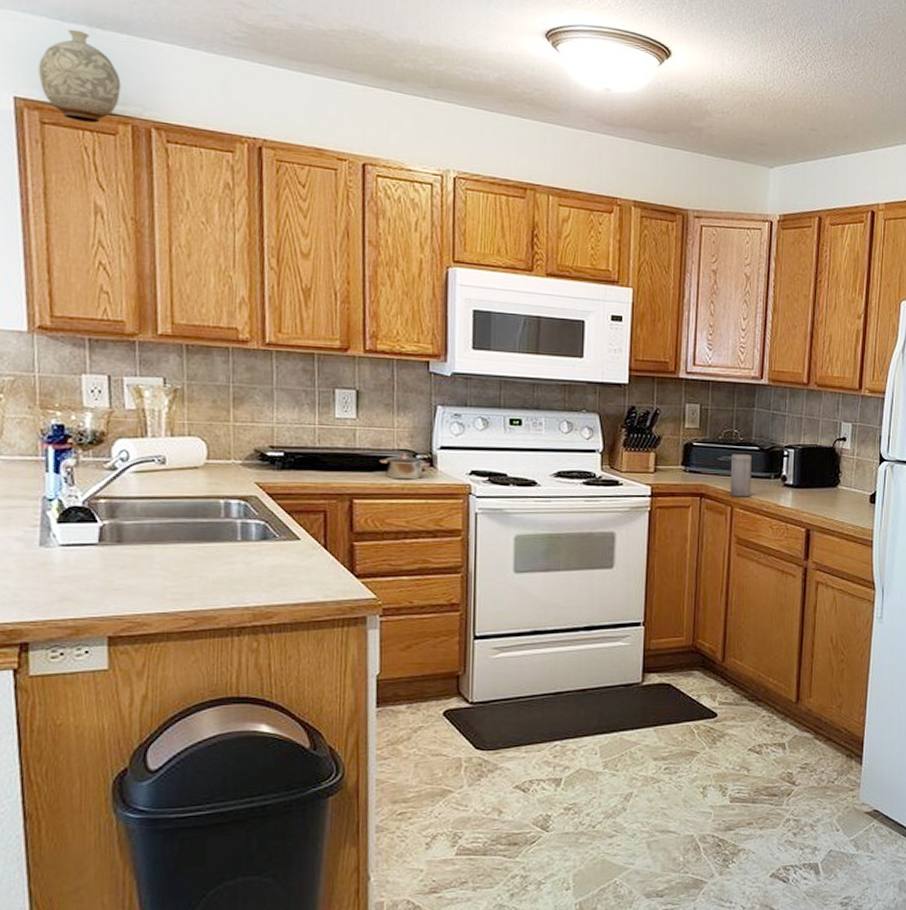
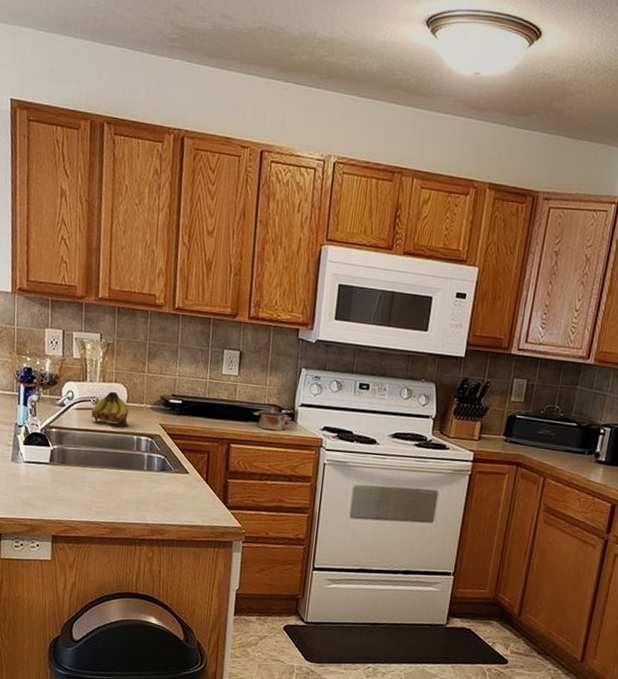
decorative vase: present [37,28,121,123] -> none [27,38,85,119]
fruit: none [157,447,211,489] -> present [91,391,129,426]
canister: present [730,454,753,497] -> none [544,428,570,470]

